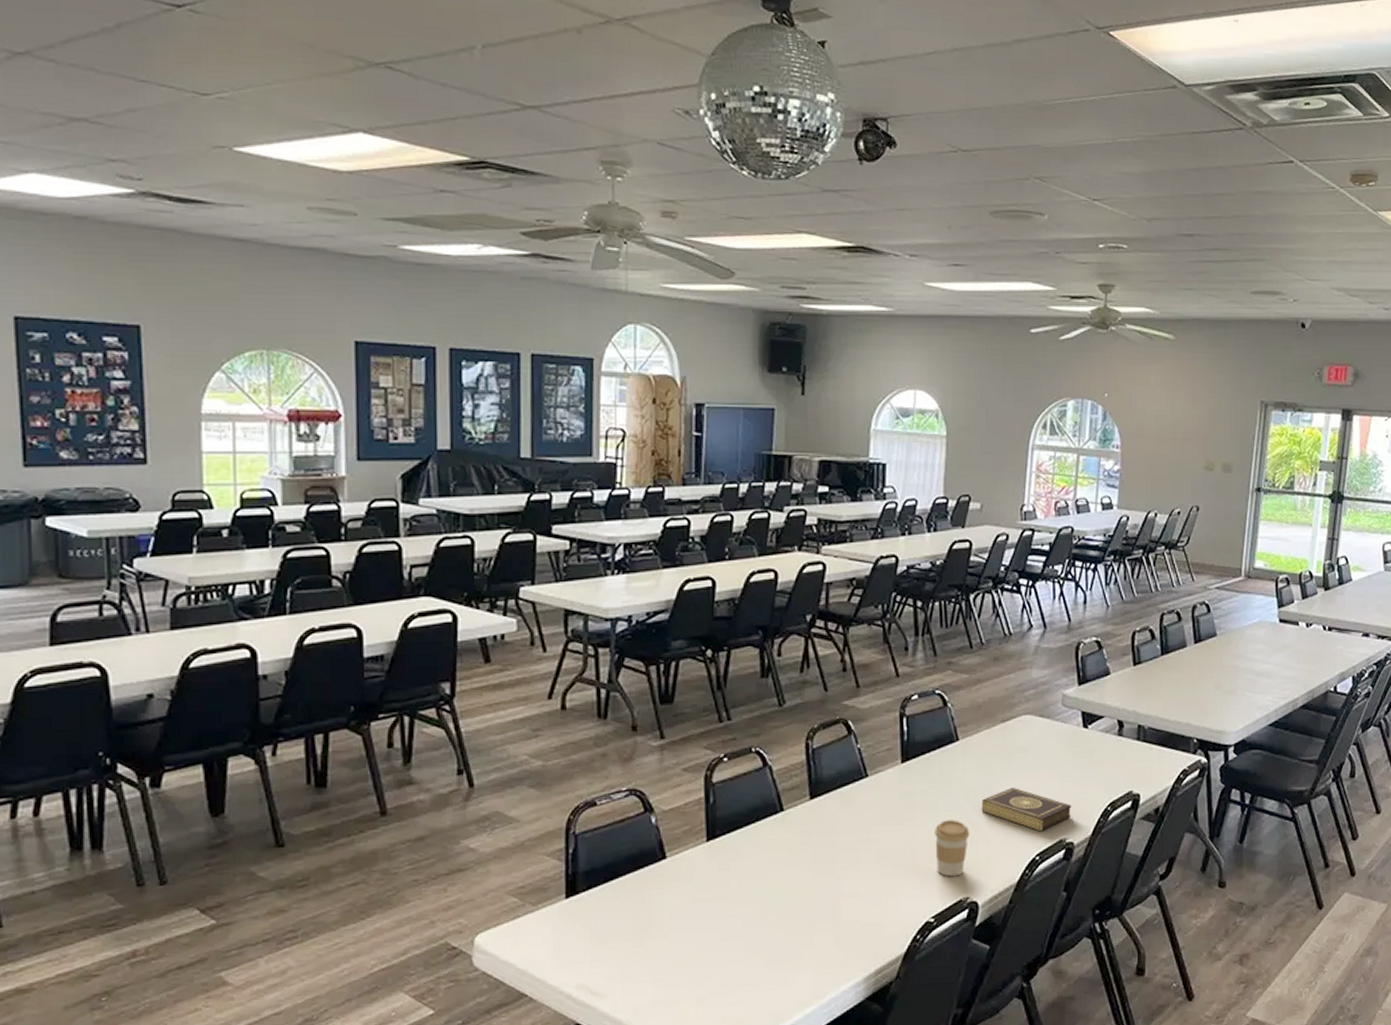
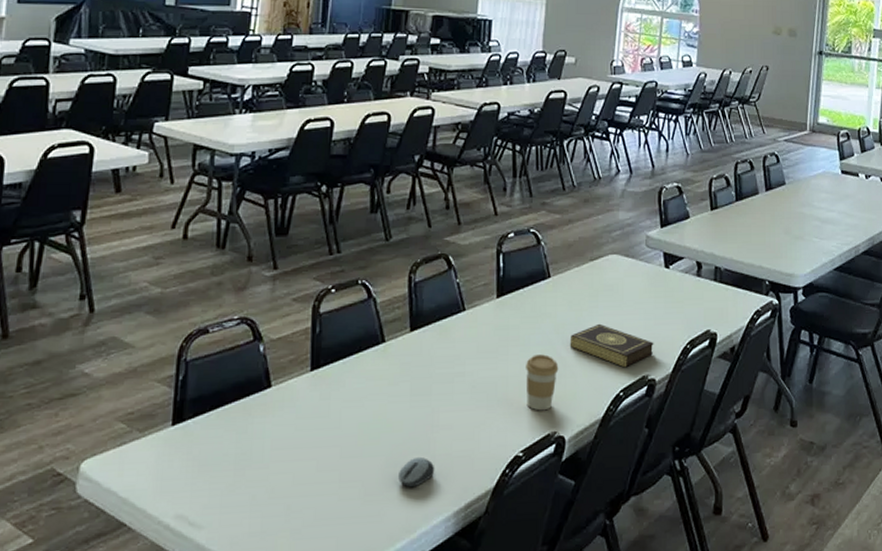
computer mouse: none [805,924,843,955] -> present [399,456,435,488]

